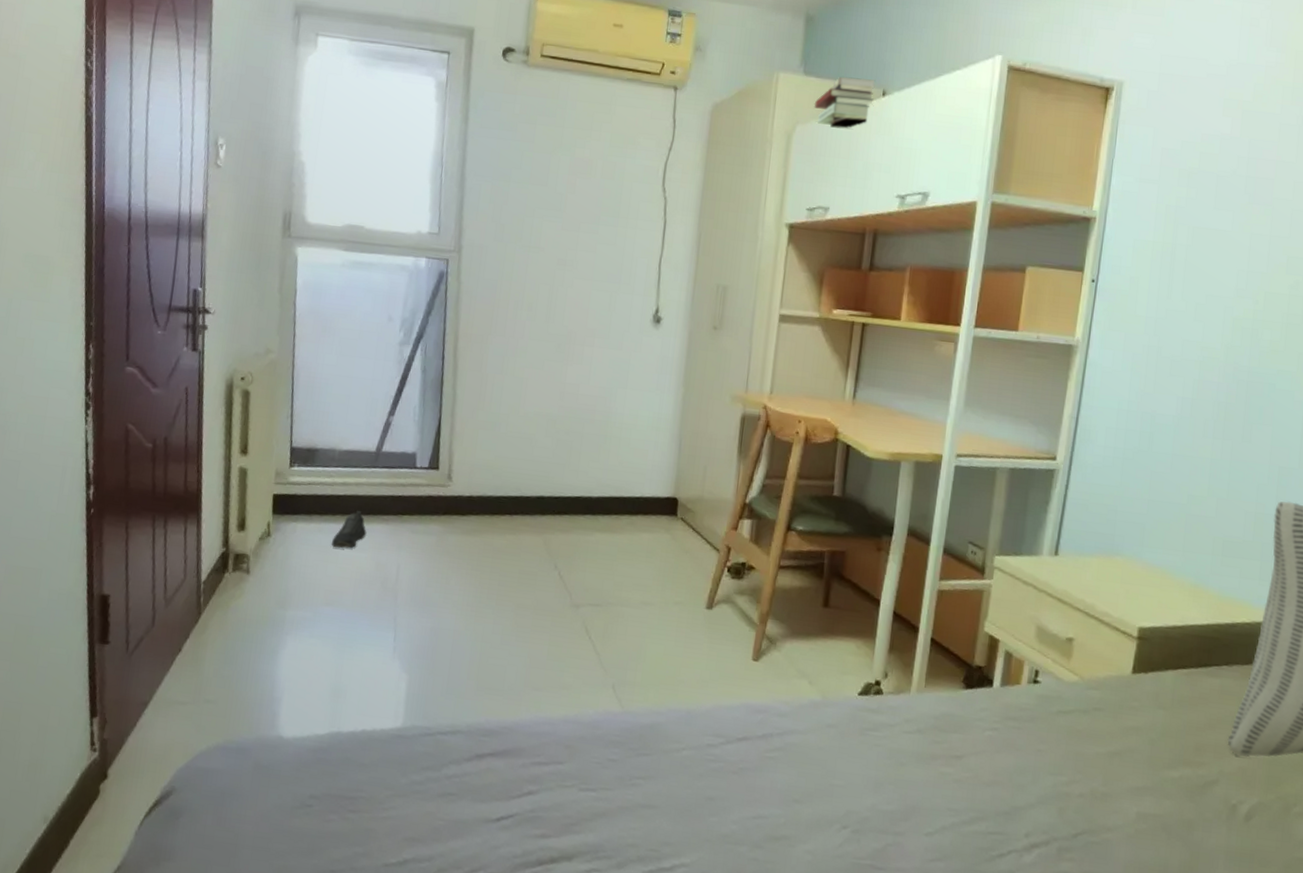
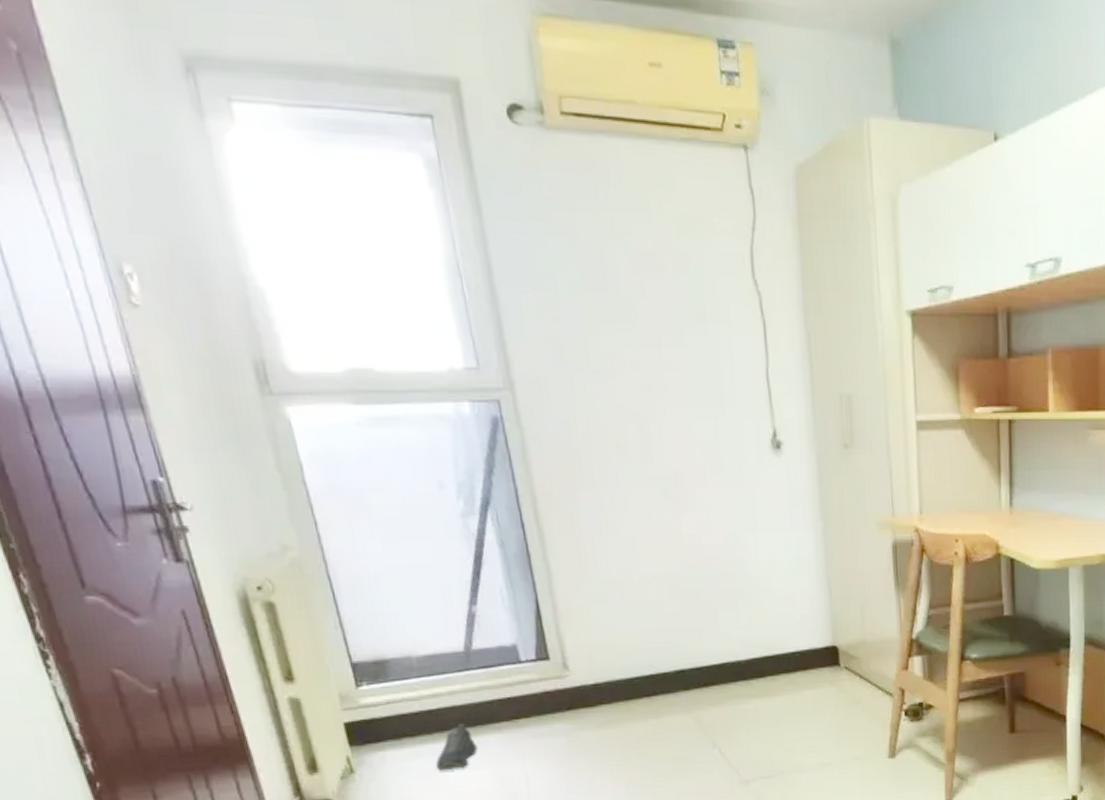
books: present [813,76,876,130] -> none [916,118,985,187]

